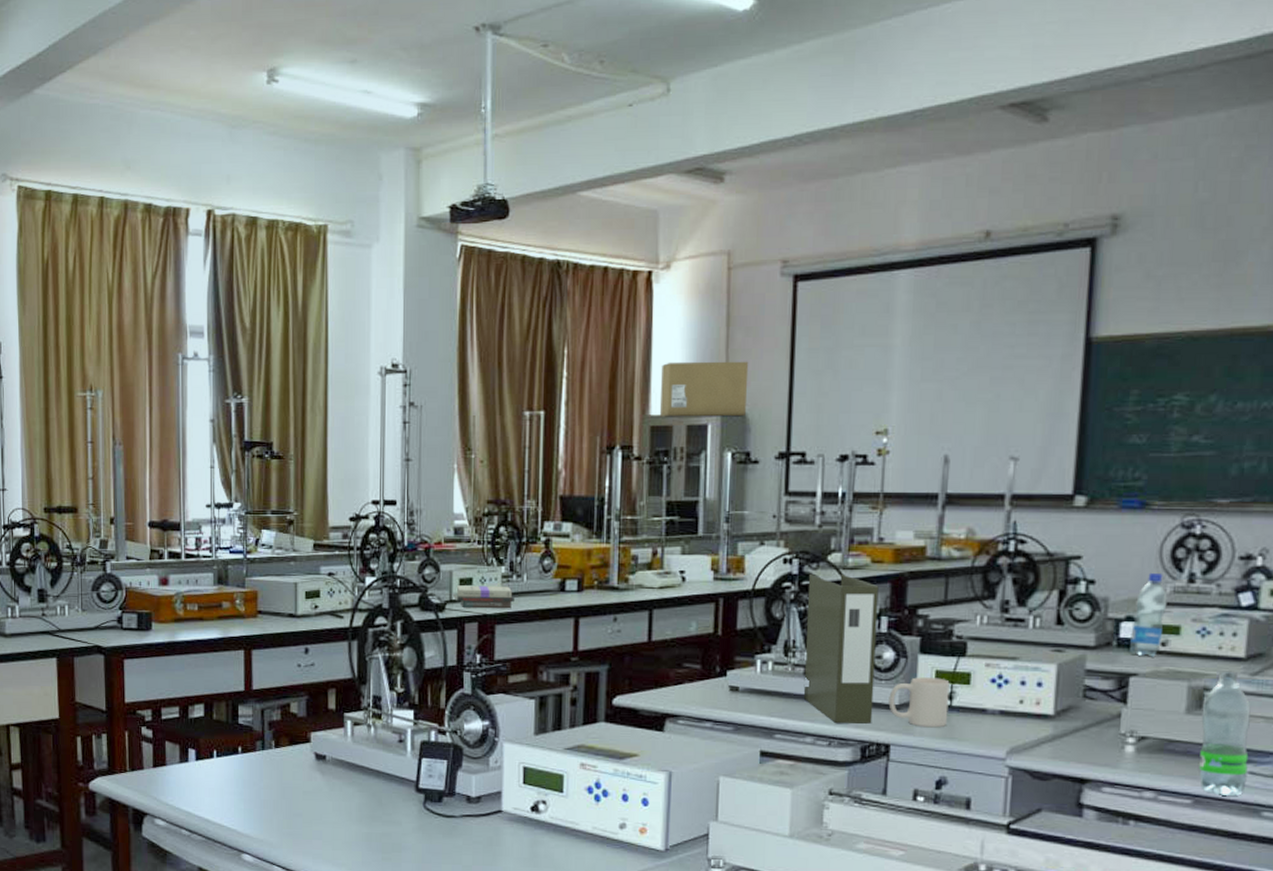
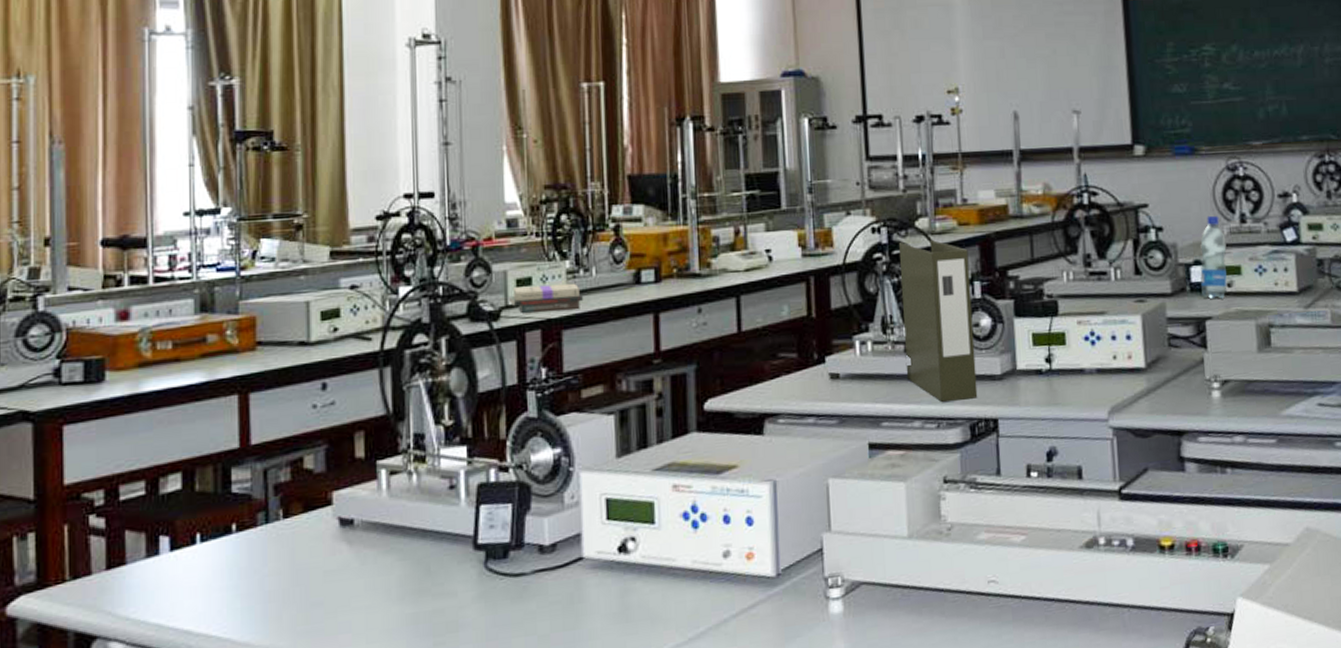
box: present [660,361,749,417] -> none [728,23,819,84]
mug: present [888,677,950,728] -> none [991,341,1050,396]
bottle: present [1198,671,1251,796] -> none [1270,305,1318,431]

